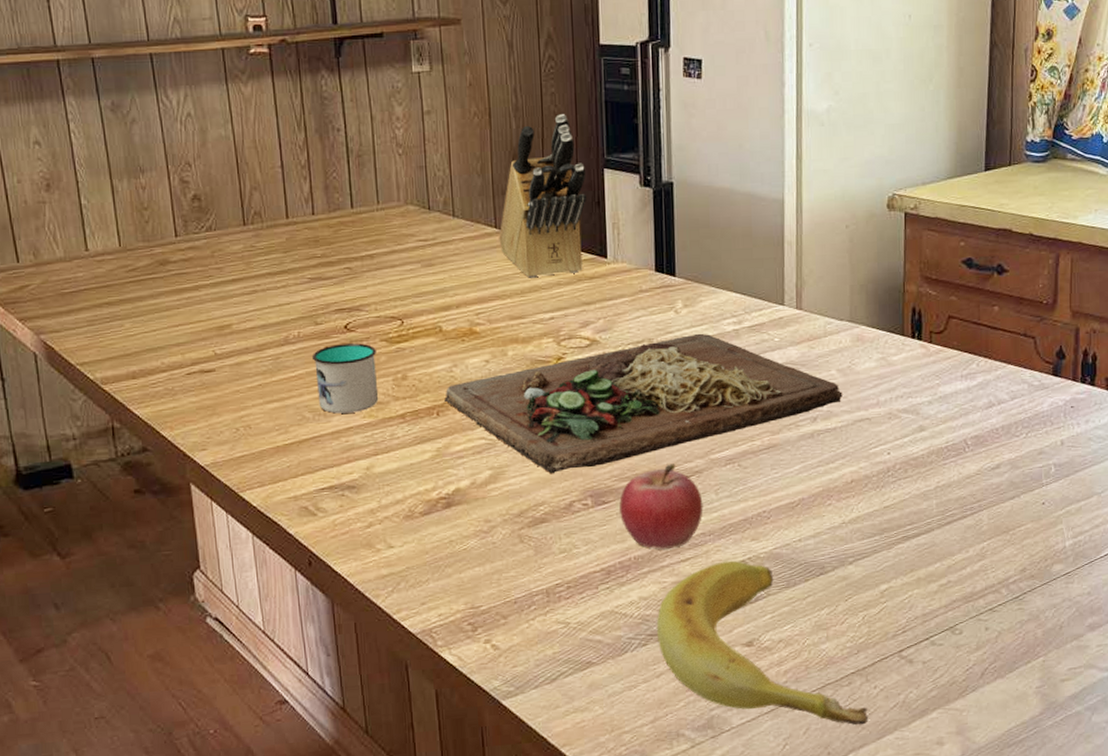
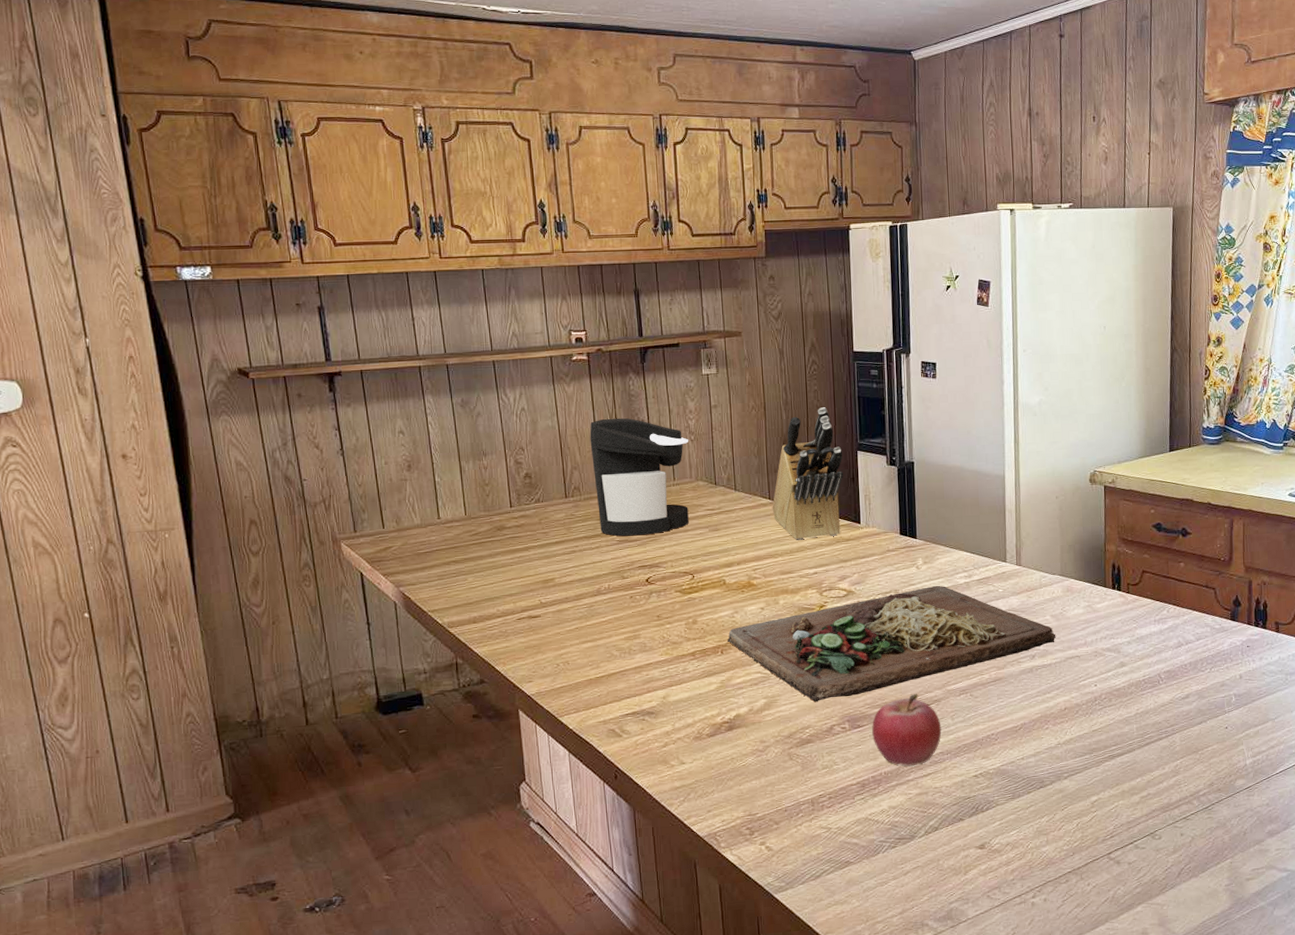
coffee maker: none [272,126,397,273] -> present [589,418,689,537]
mug: present [311,343,379,414] -> none [619,594,674,652]
banana: present [656,560,869,725] -> none [903,775,1084,917]

